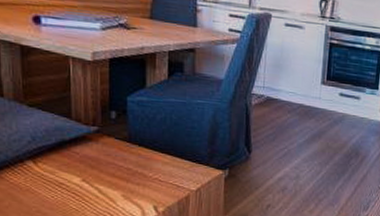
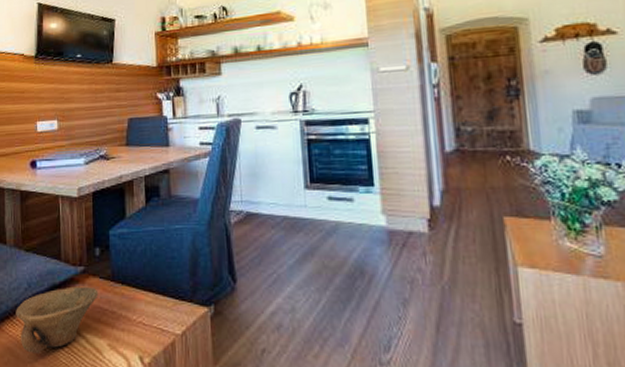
bowl: none [17,143,113,200] -> present [16,286,99,354]

